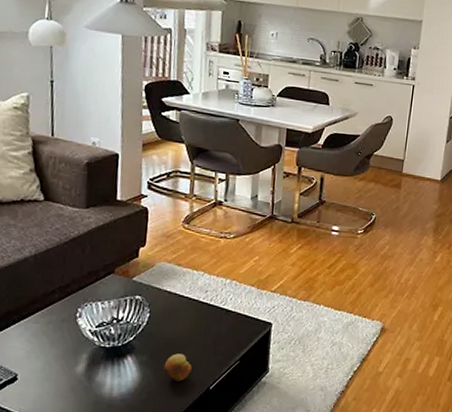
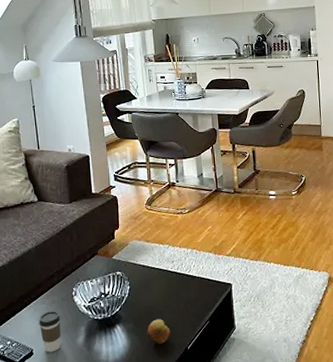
coffee cup: none [29,331,58,380] -> present [39,310,61,353]

